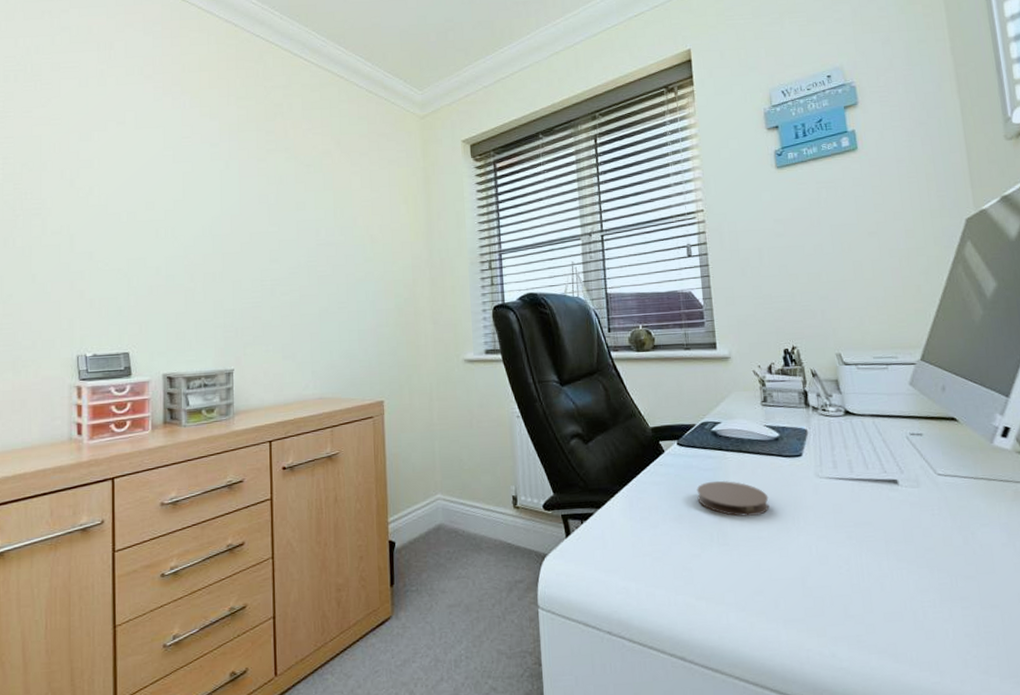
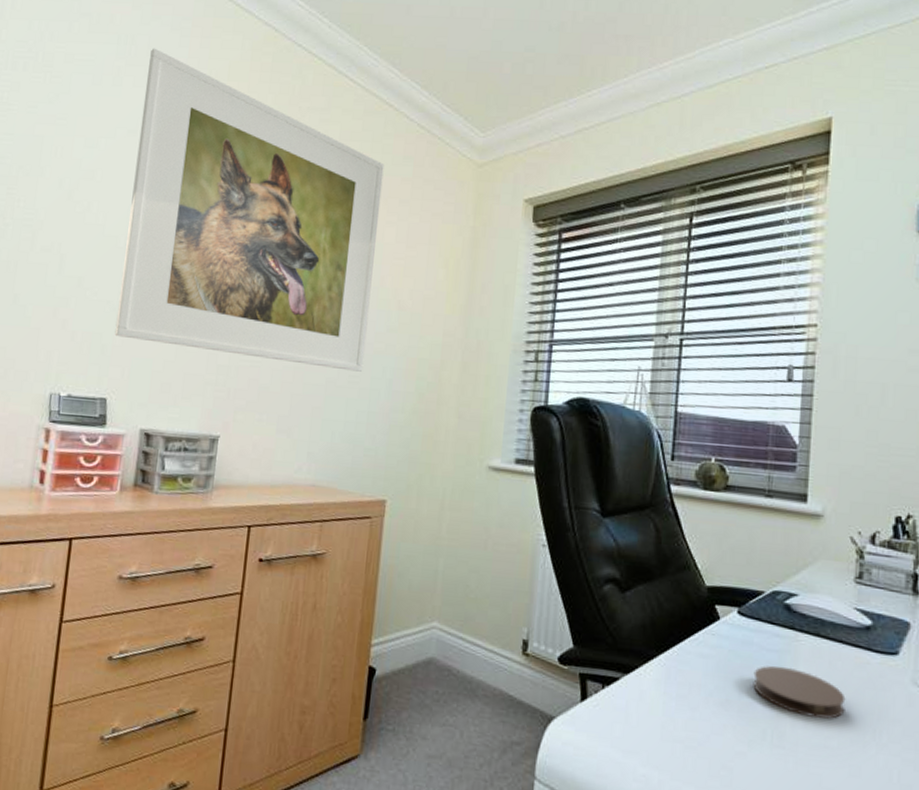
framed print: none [127,50,349,299] -> present [114,48,384,372]

